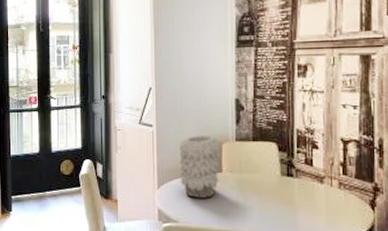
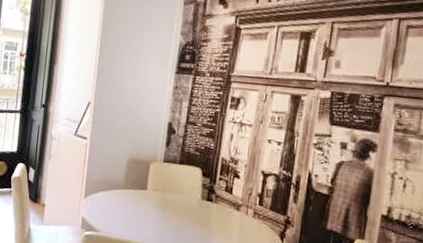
vase: present [179,136,222,198] -> none [106,152,150,213]

